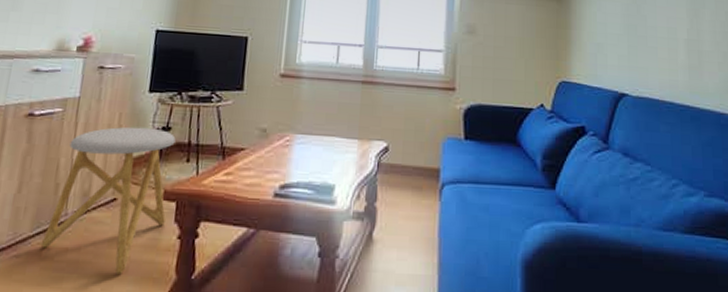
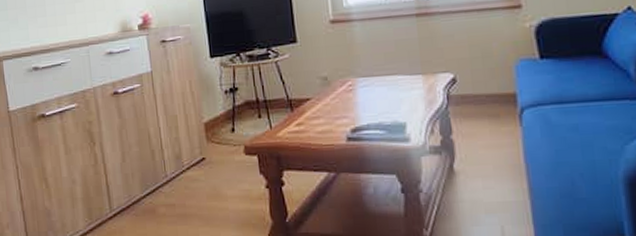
stool: present [40,126,176,274] -> none [152,90,252,223]

